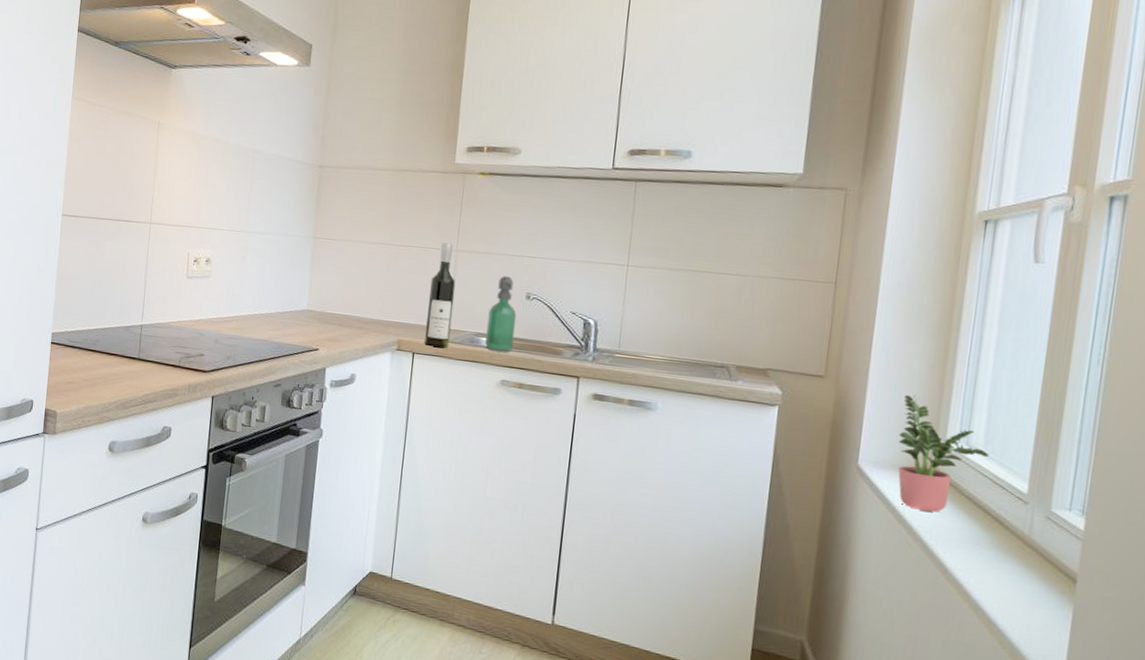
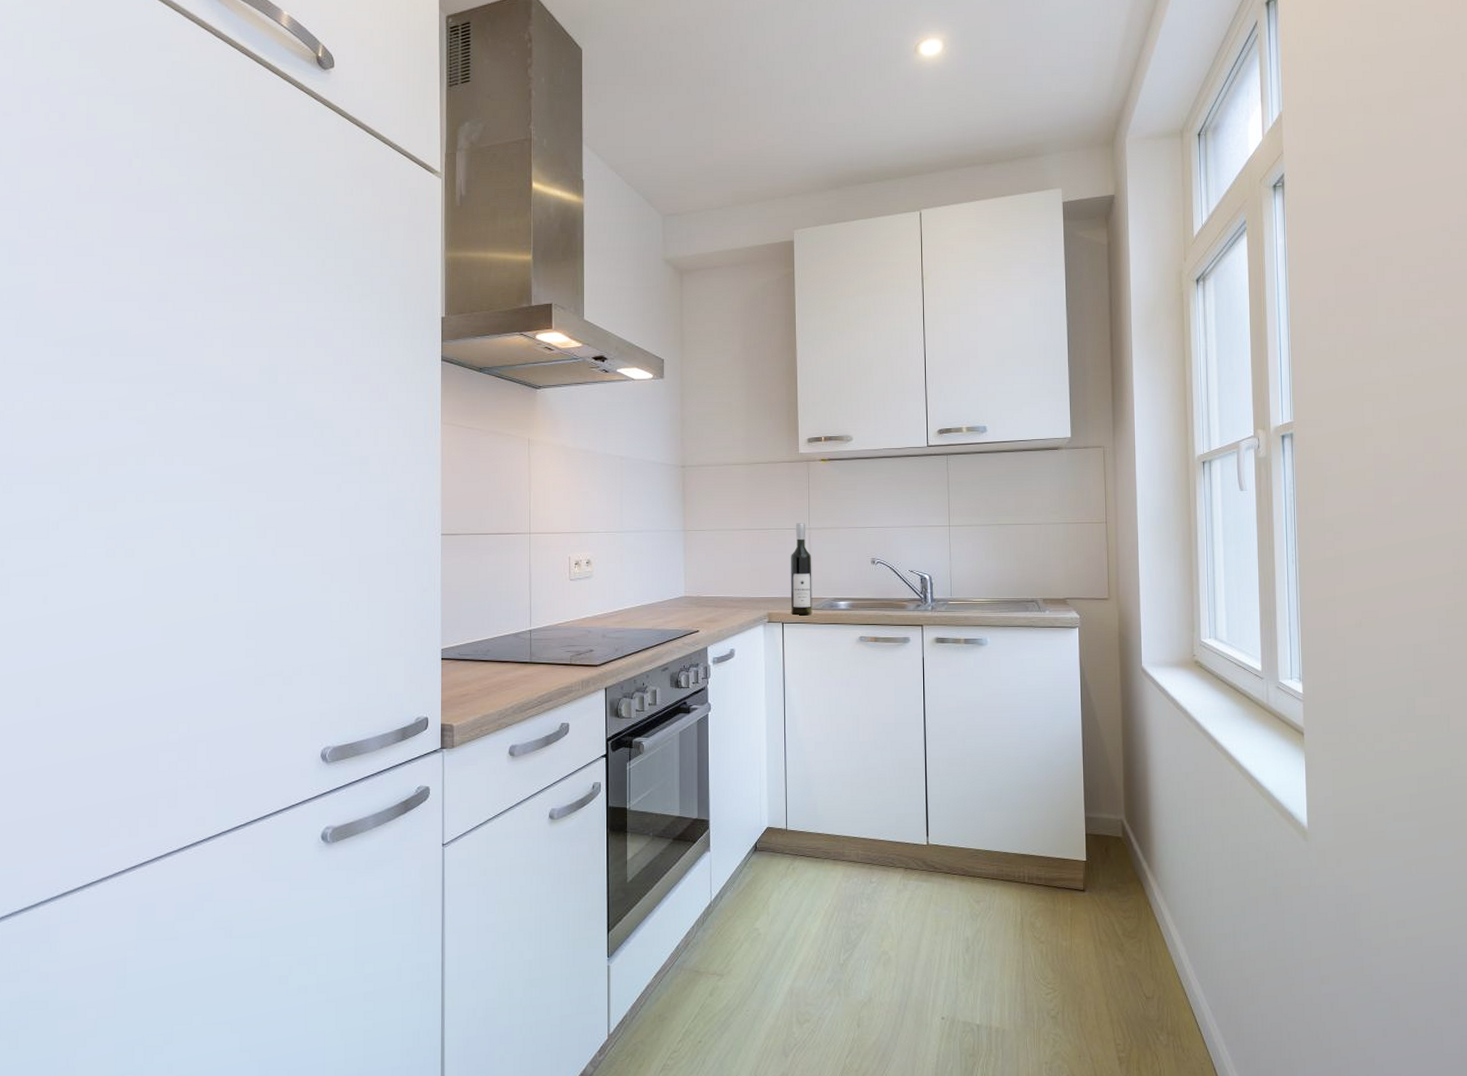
soap dispenser: present [485,276,517,354] -> none [842,546,866,613]
potted plant: present [898,395,989,512] -> none [1167,604,1231,696]

